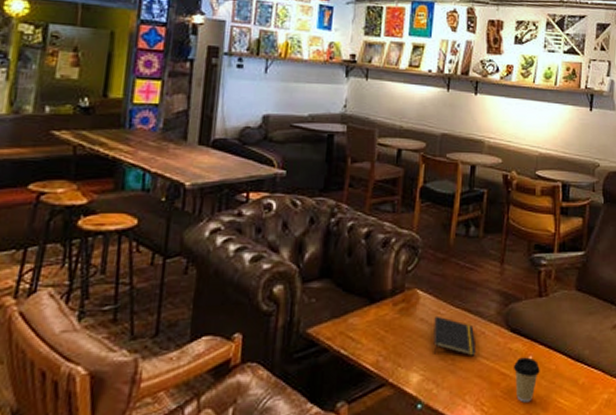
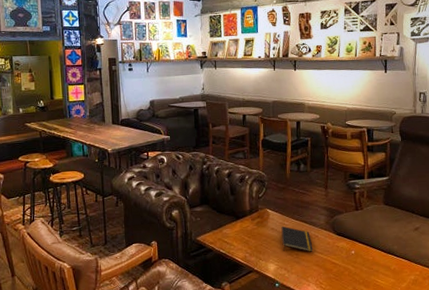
coffee cup: present [513,357,540,402] -> none [340,252,361,282]

